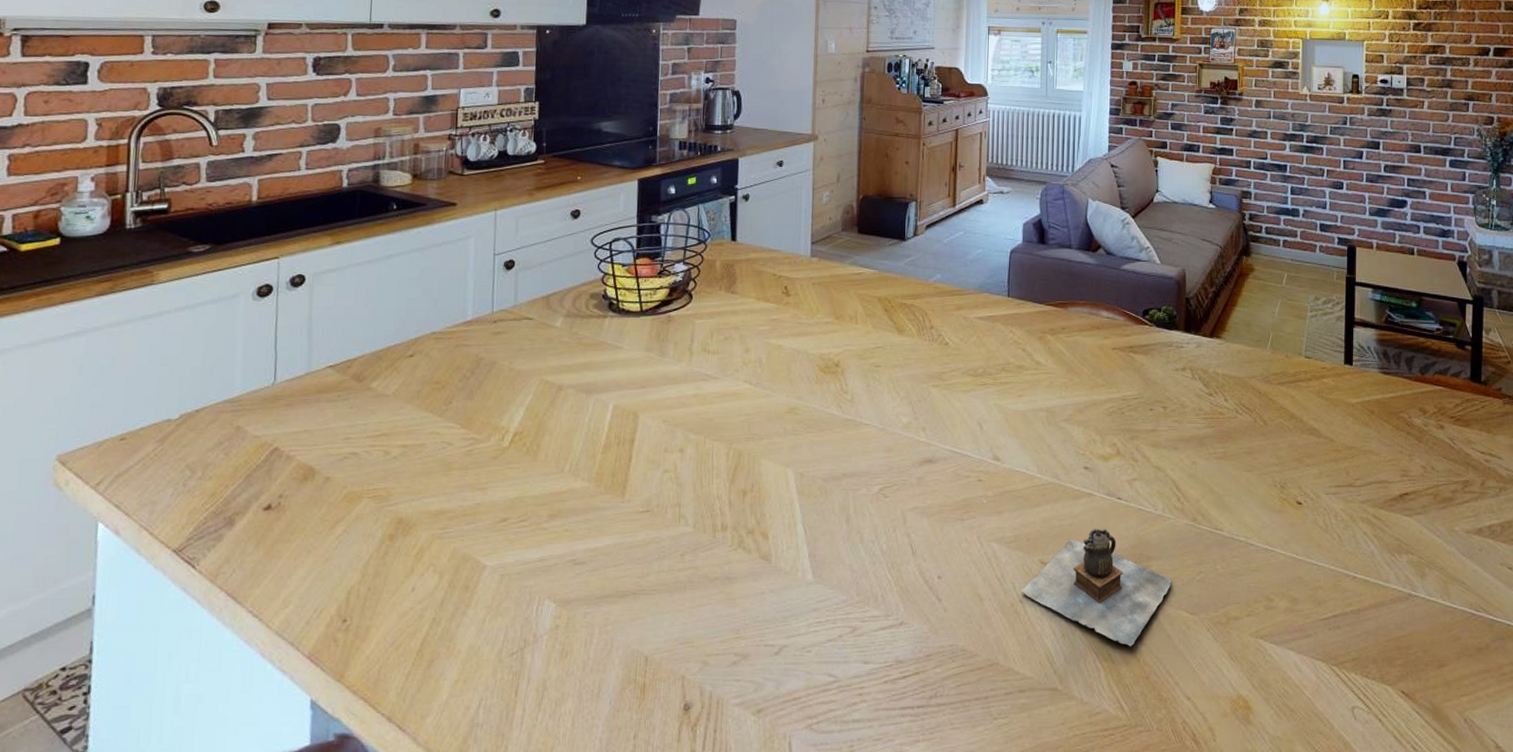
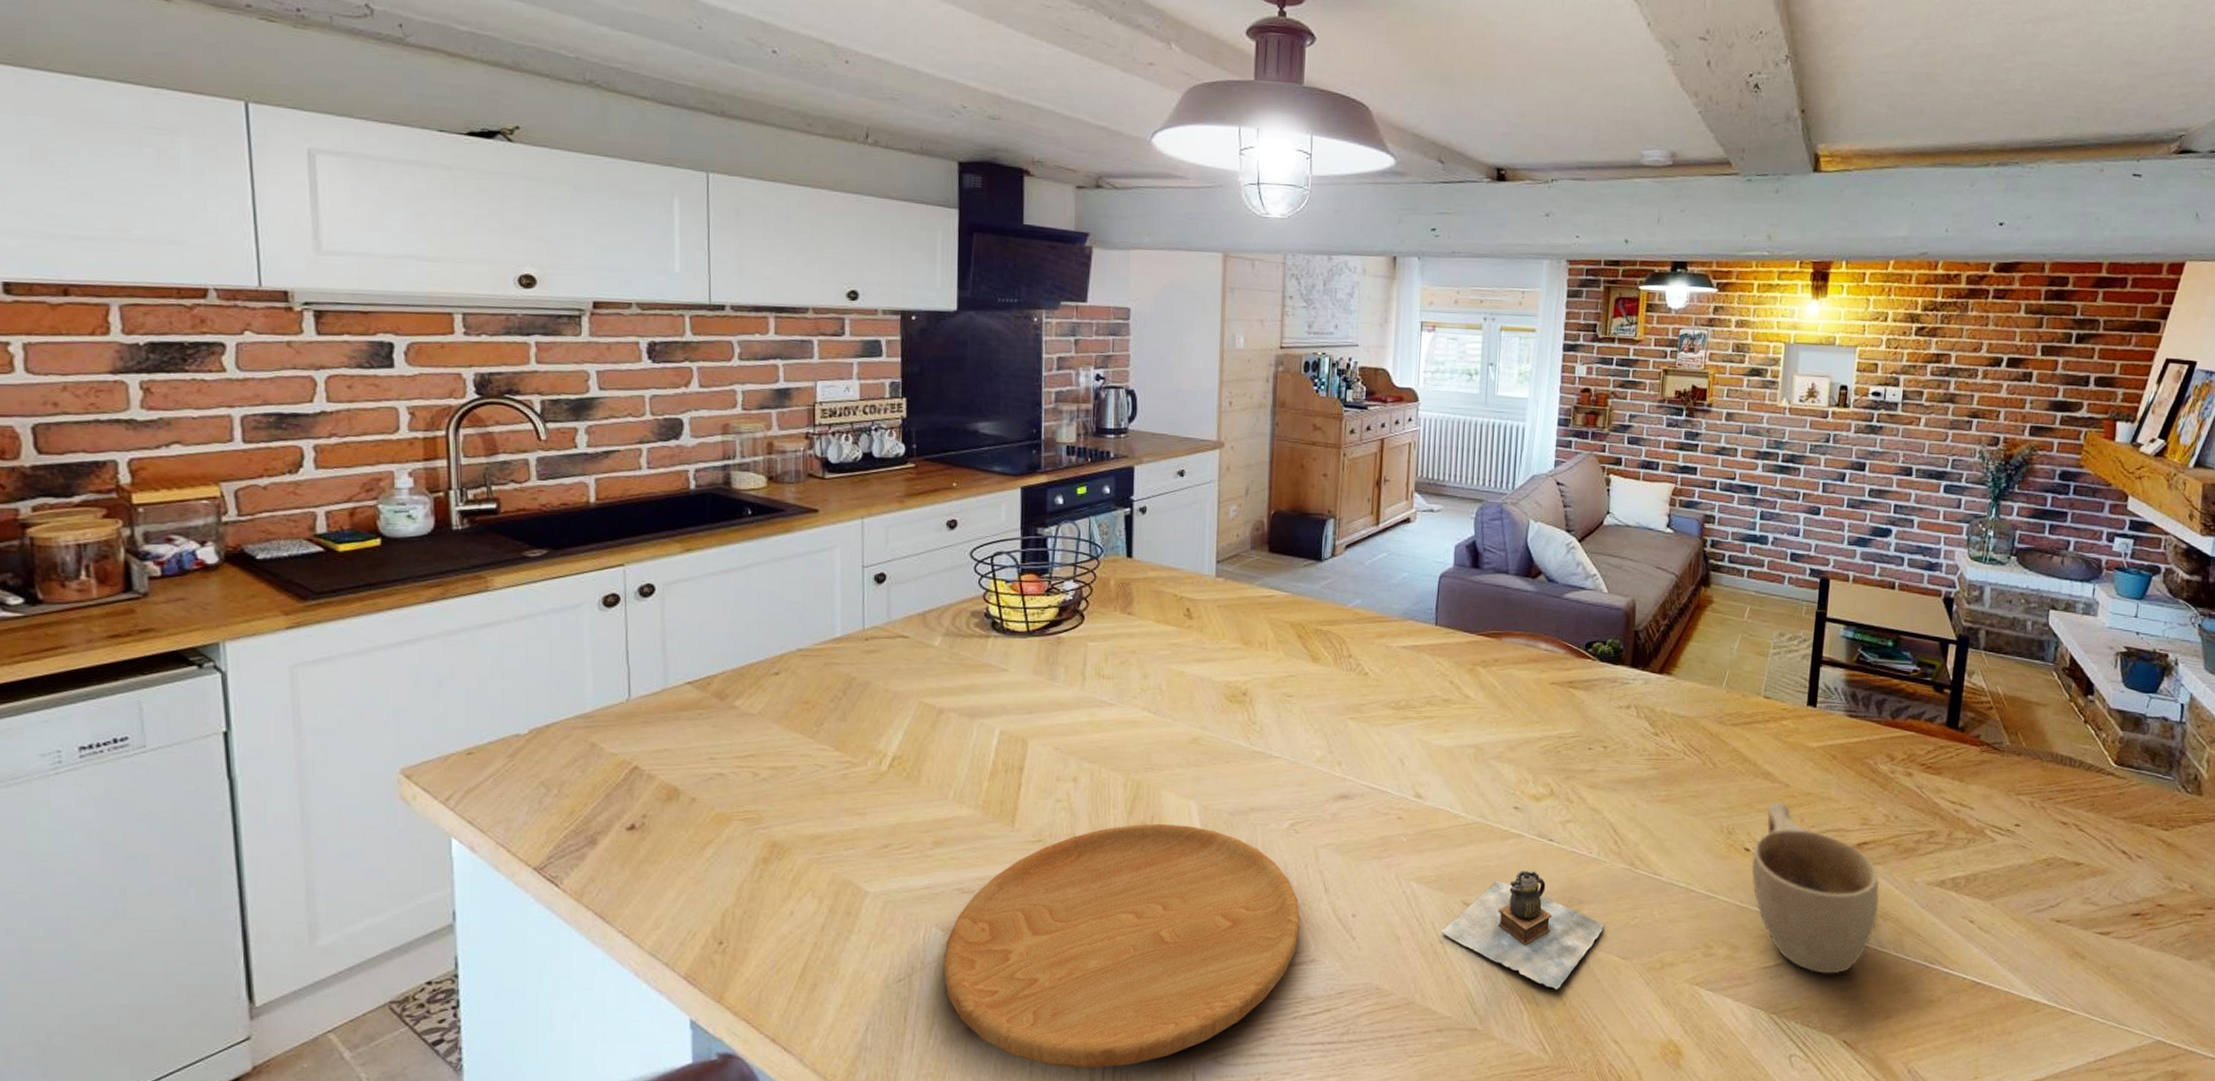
cutting board: none [553,491,890,739] -> present [943,823,1301,1068]
cup: none [1304,456,1423,624] -> present [1752,802,1879,974]

